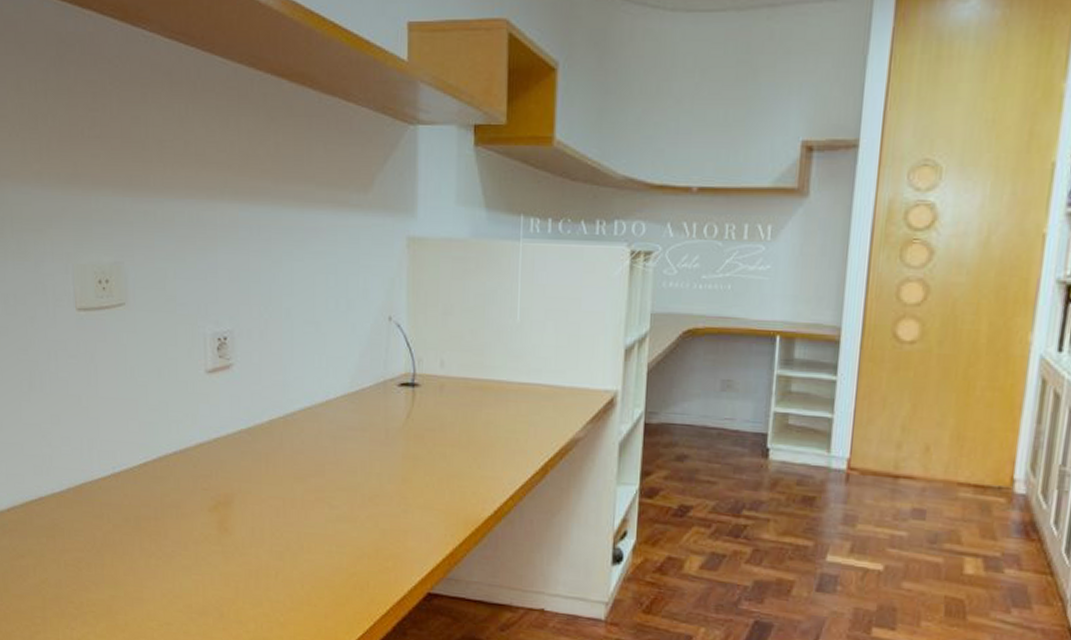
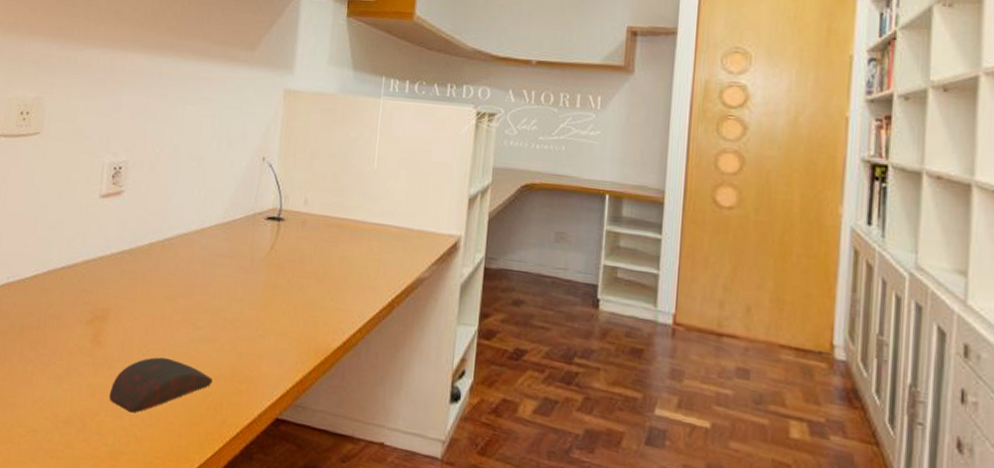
computer mouse: none [245,540,355,599] -> present [109,357,212,413]

